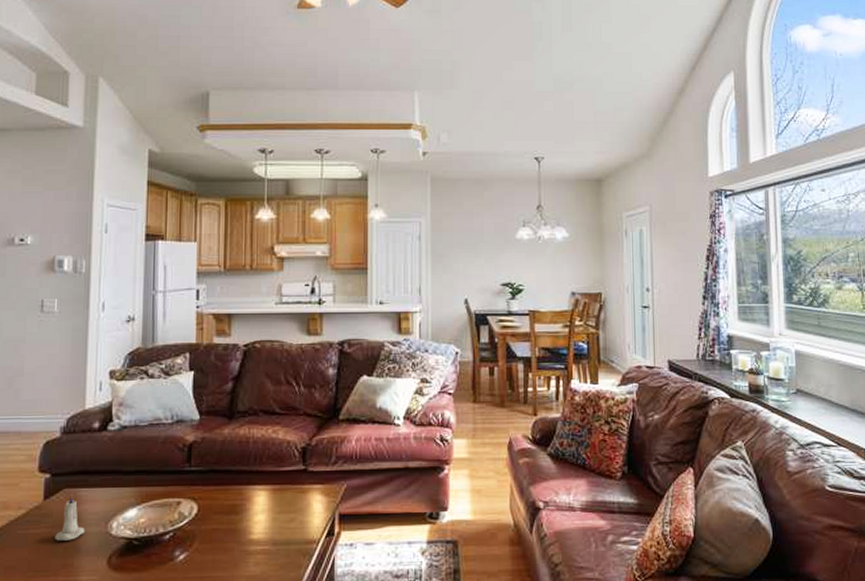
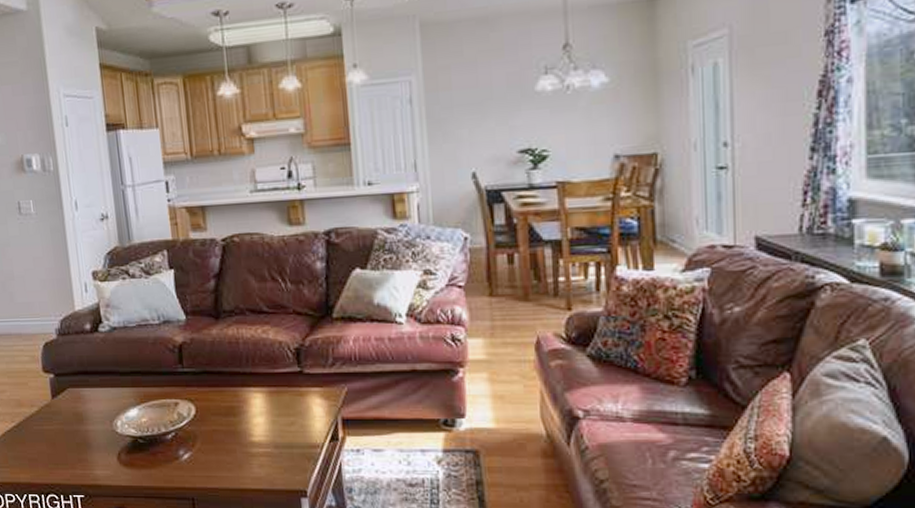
candle: present [55,493,85,541] -> none [67,393,94,437]

